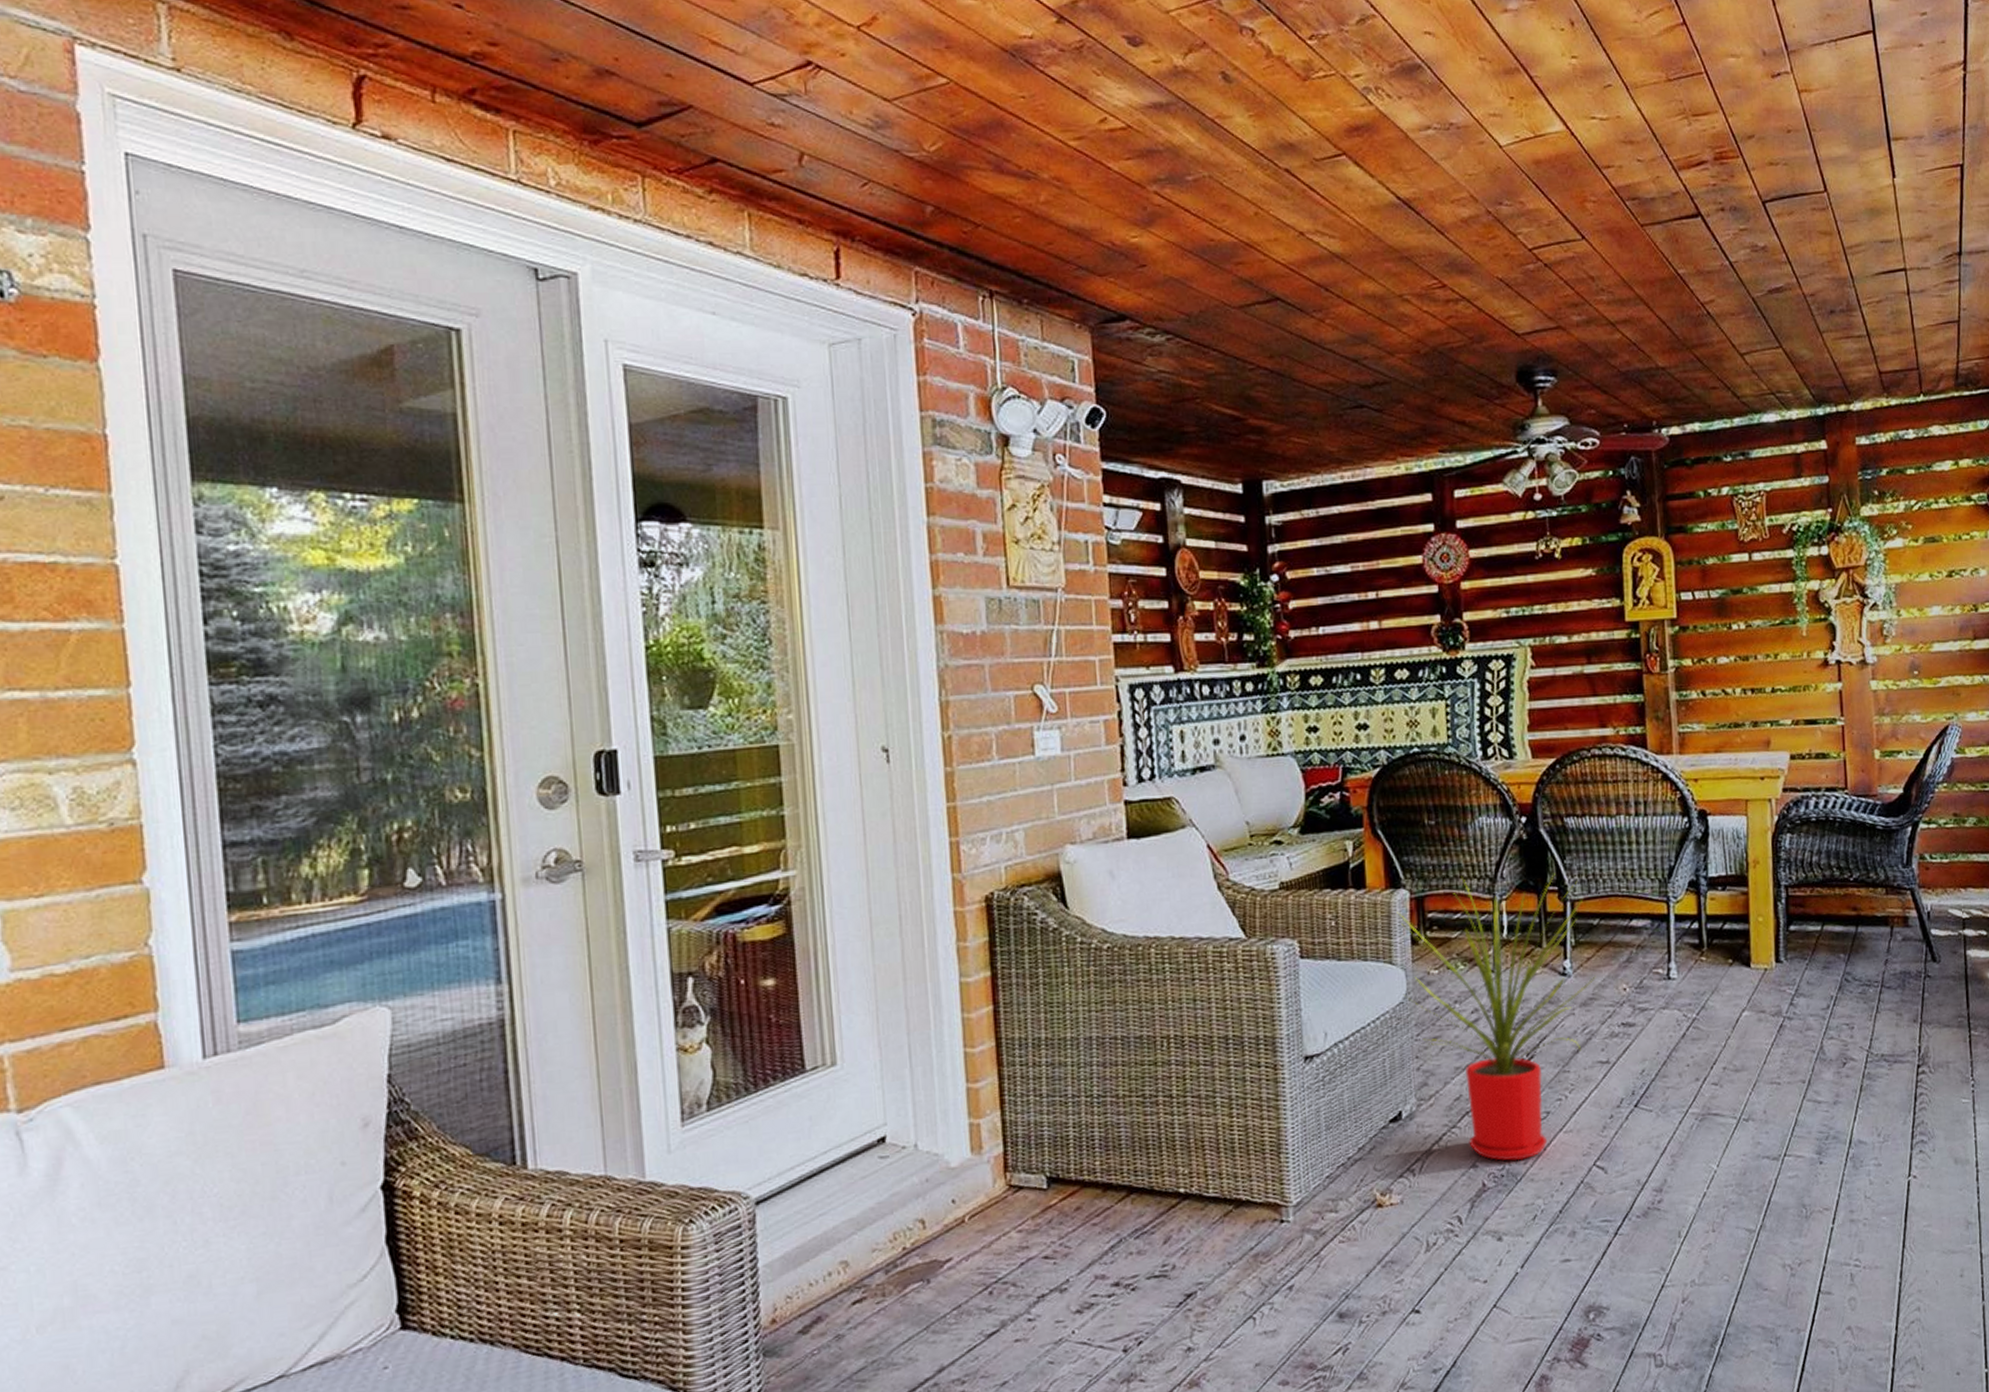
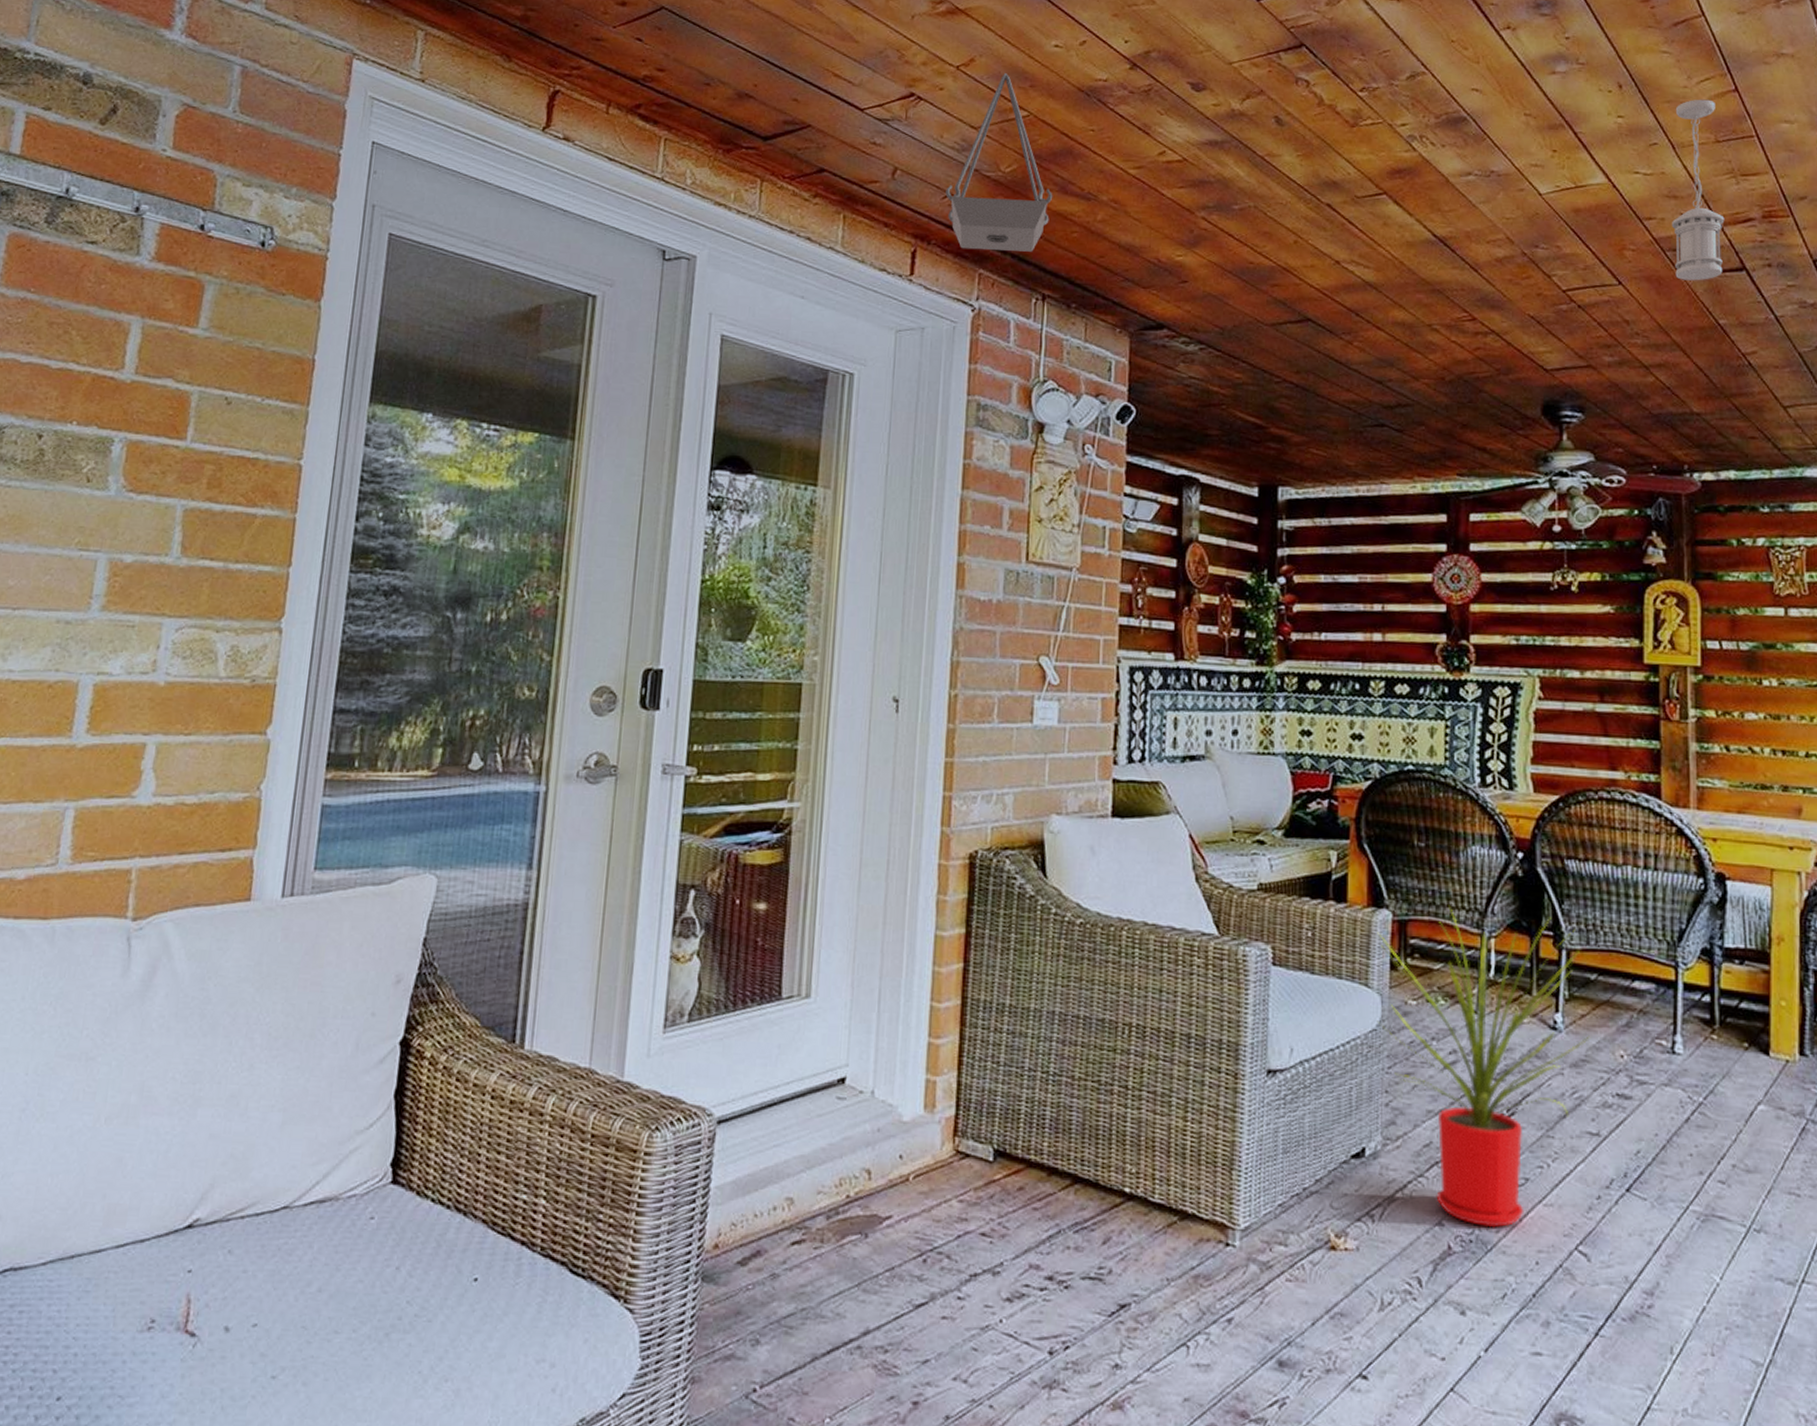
hanging planter: none [864,33,988,244] -> present [945,73,1053,252]
hanging lantern: none [1627,34,1680,230] -> present [1672,99,1725,281]

